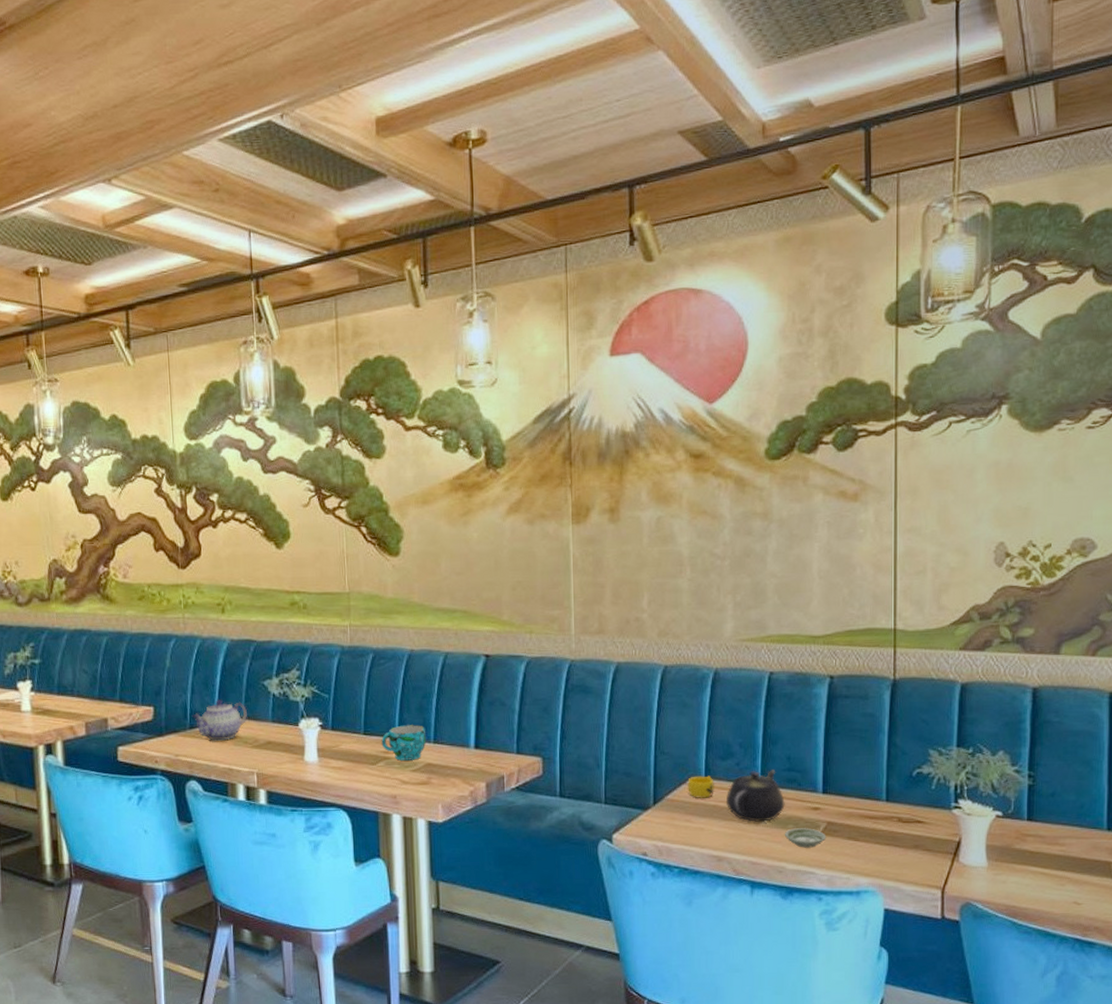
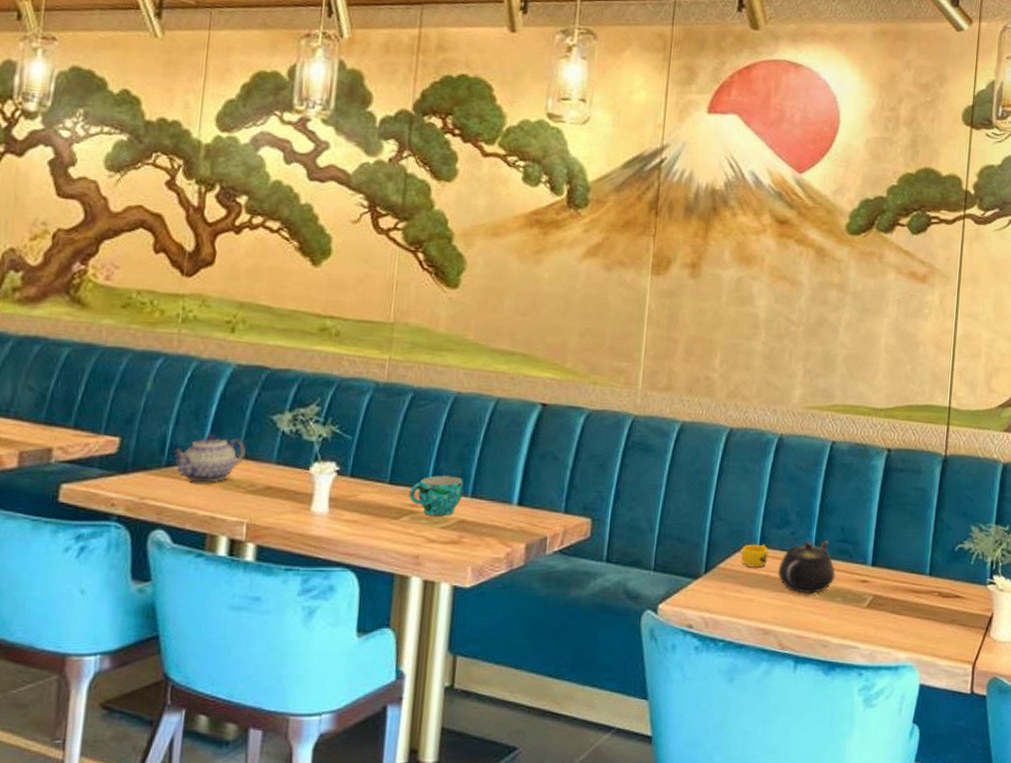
saucer: present [784,828,826,848] -> none [831,601,872,621]

